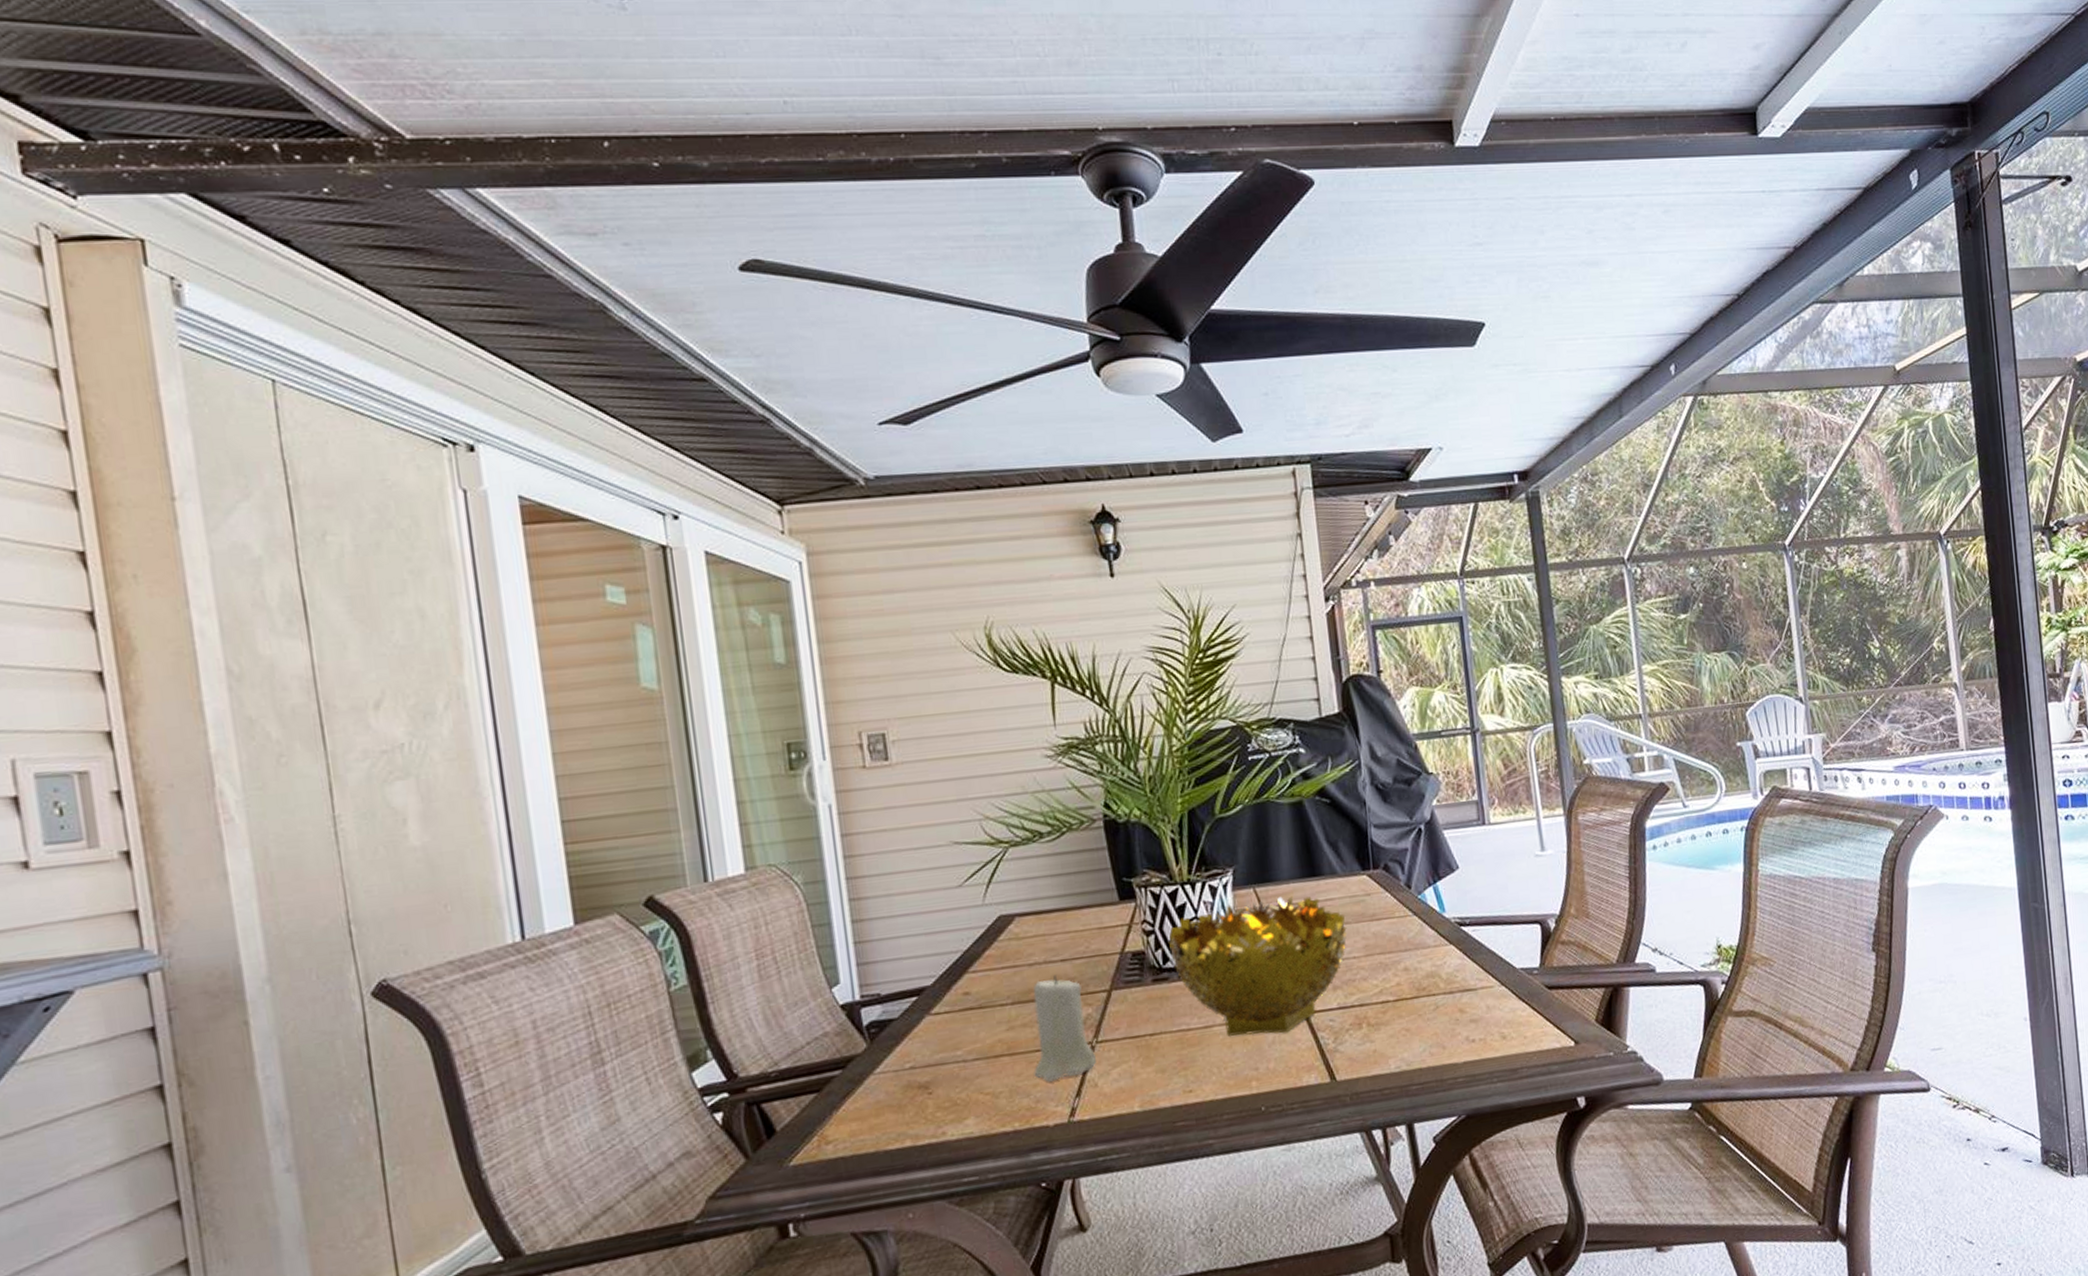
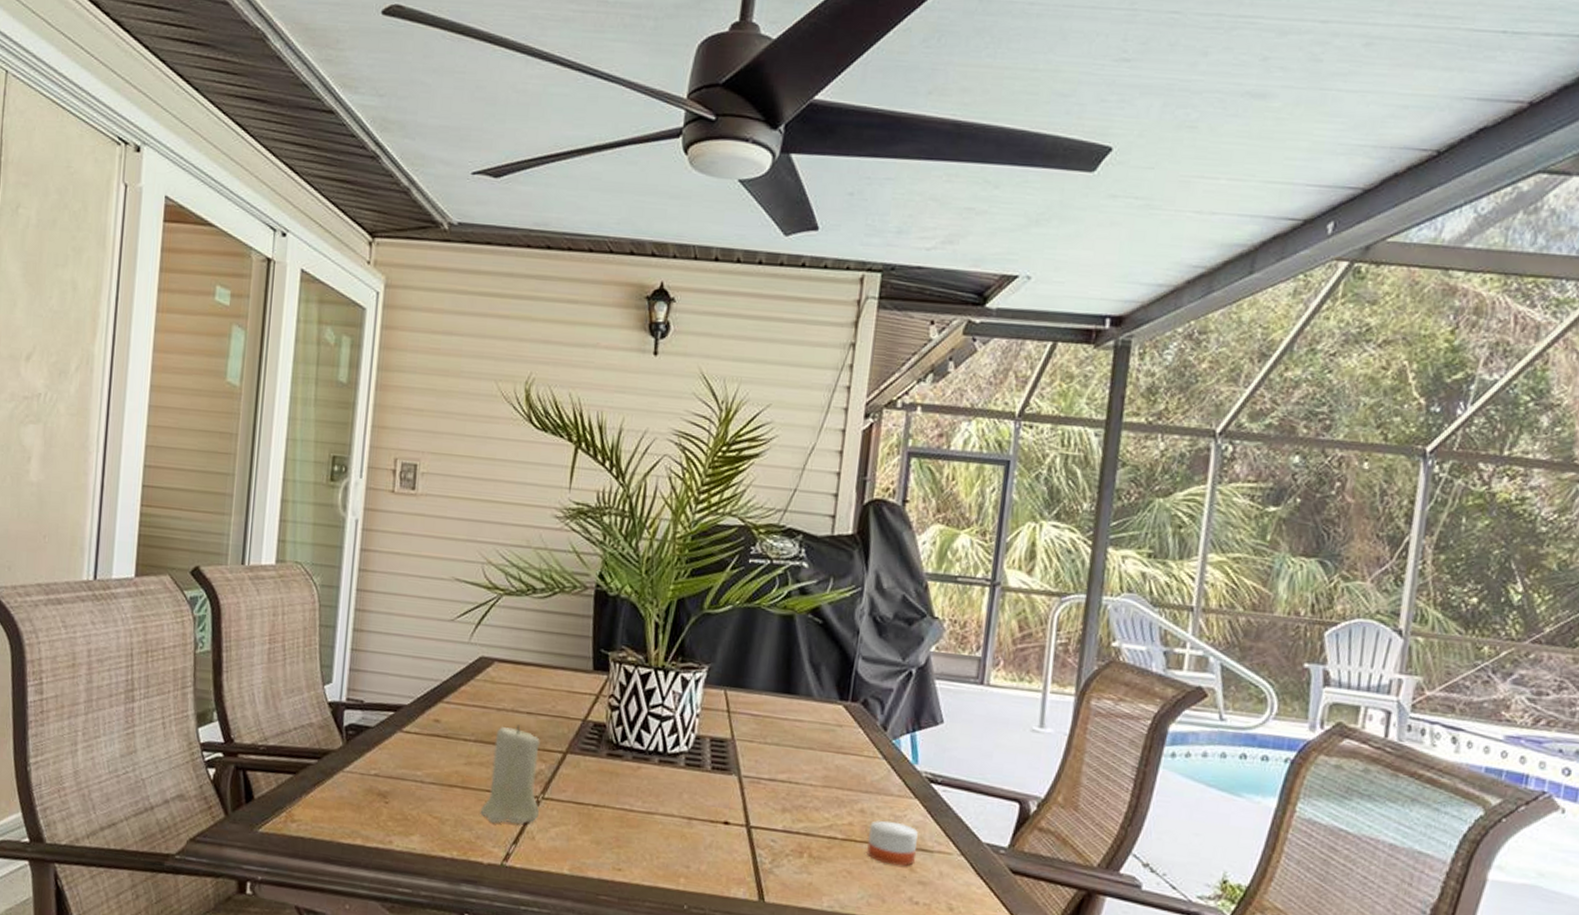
decorative bowl: present [1169,896,1347,1036] -> none [630,700,812,841]
candle: none [1415,970,1463,1013] -> present [866,819,918,866]

